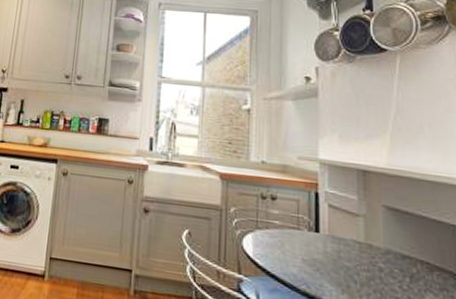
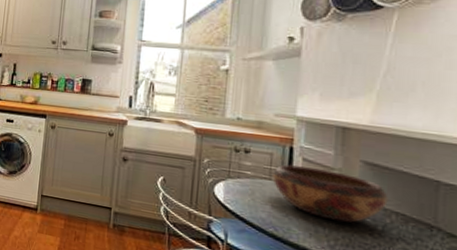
decorative bowl: none [301,211,412,275] -> present [272,164,389,223]

